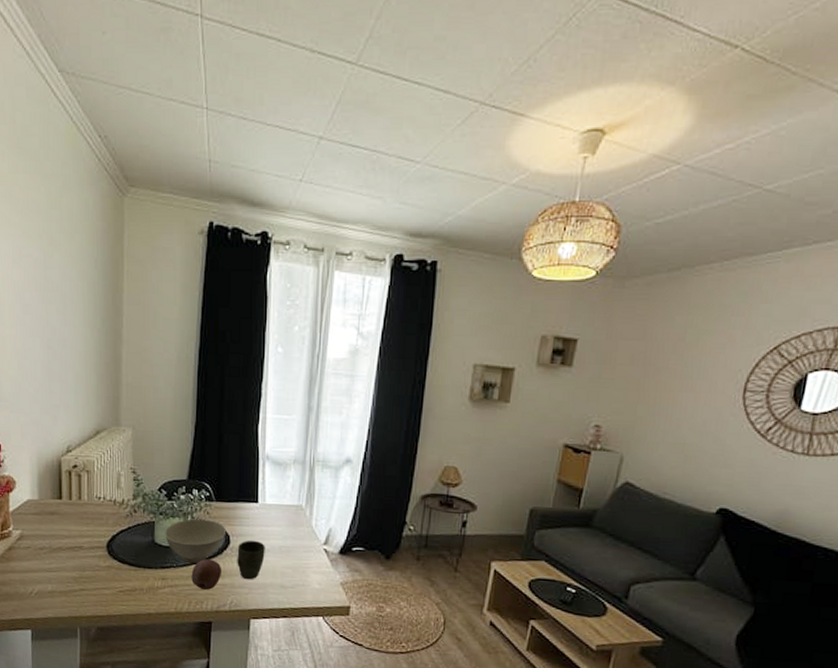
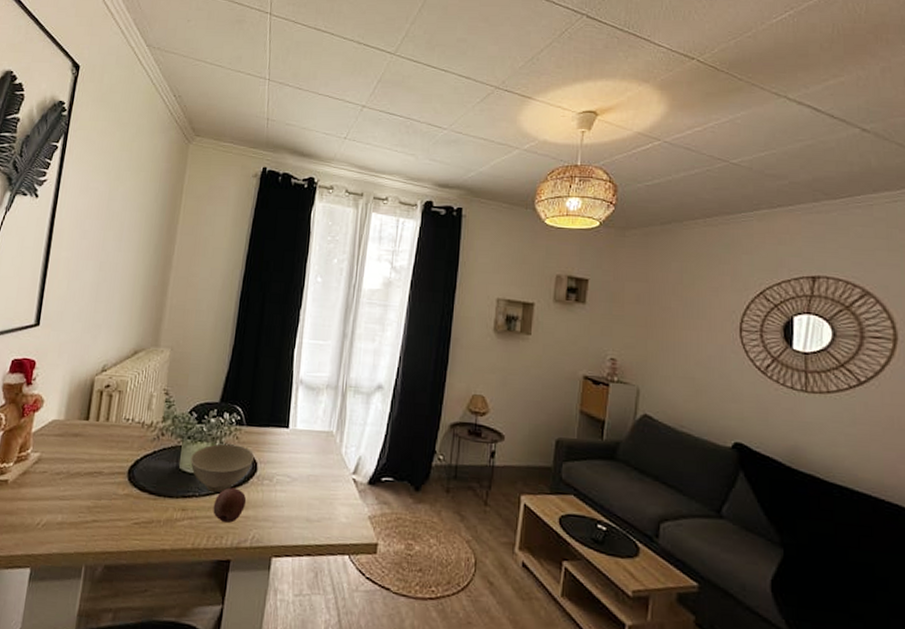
cup: present [237,540,265,580] -> none [262,467,293,512]

